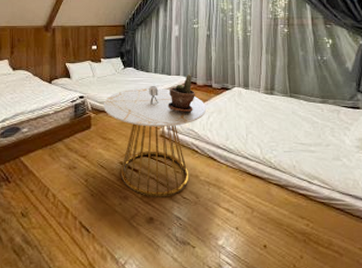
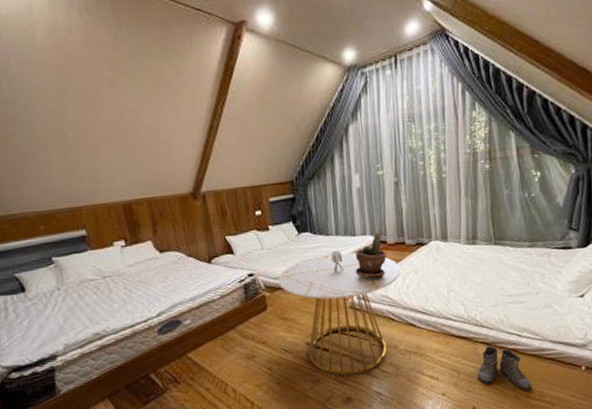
boots: none [268,188,320,237] -> present [475,345,531,391]

